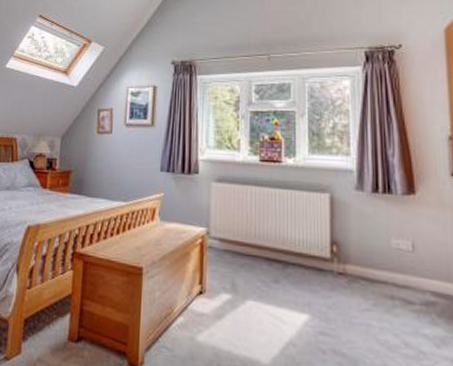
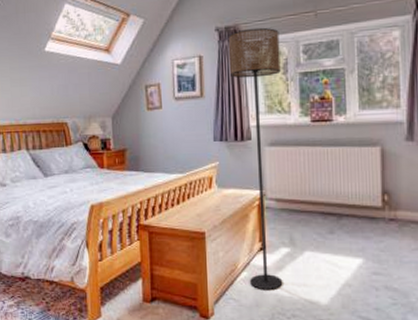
floor lamp: none [183,64,233,341] -> present [228,27,283,289]

